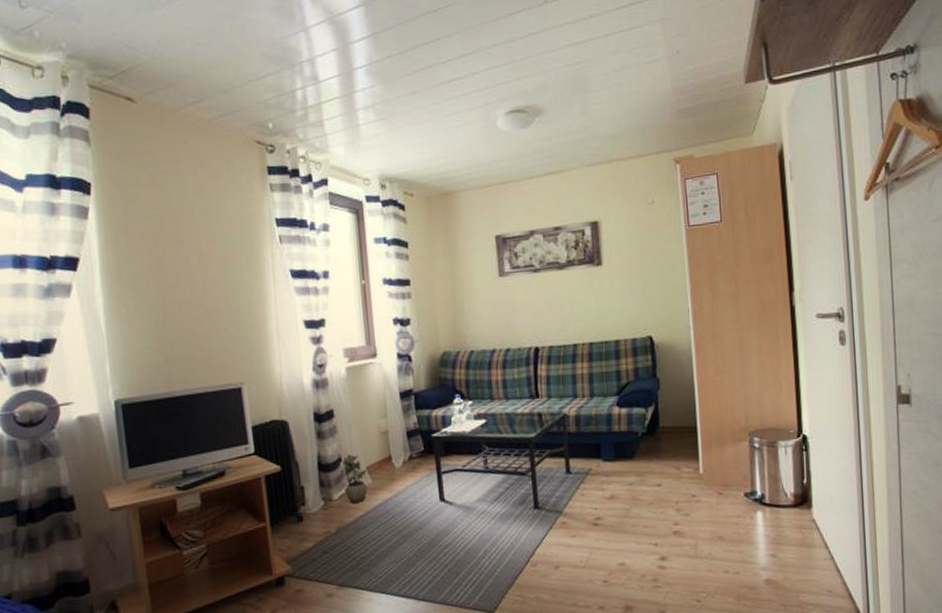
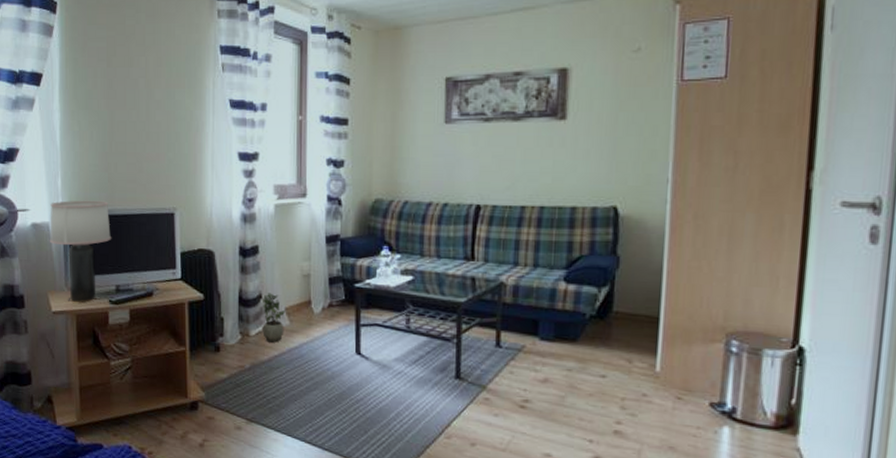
table lamp: none [99,383,174,495] -> present [49,200,112,302]

